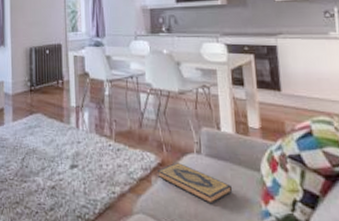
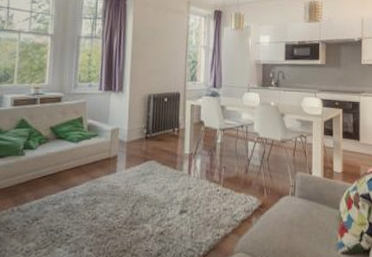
hardback book: present [156,162,232,205] -> none [257,203,316,240]

